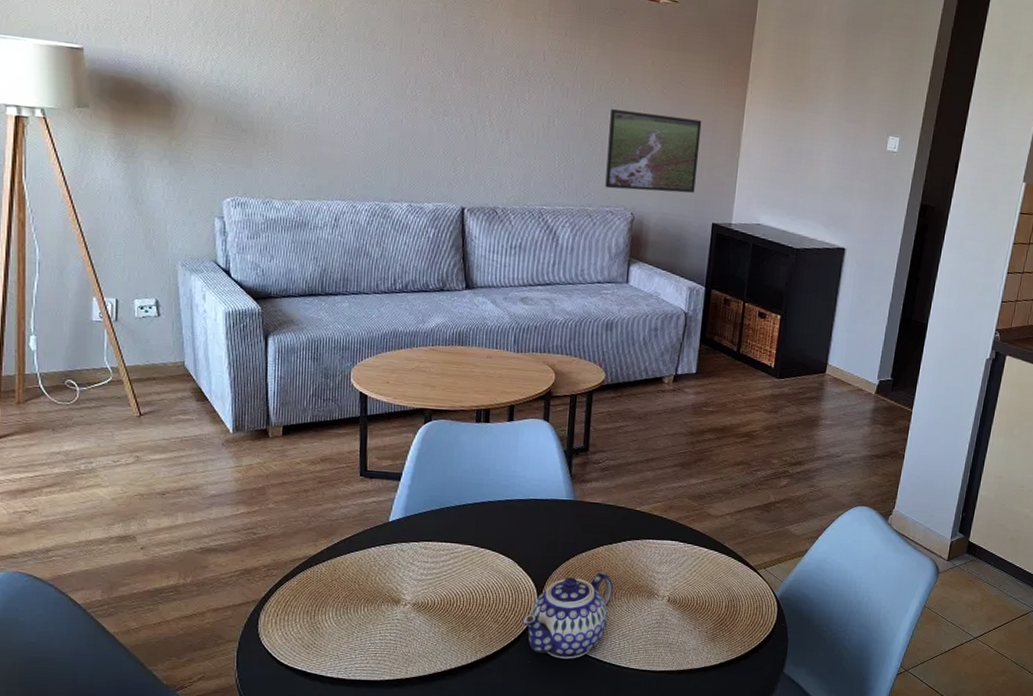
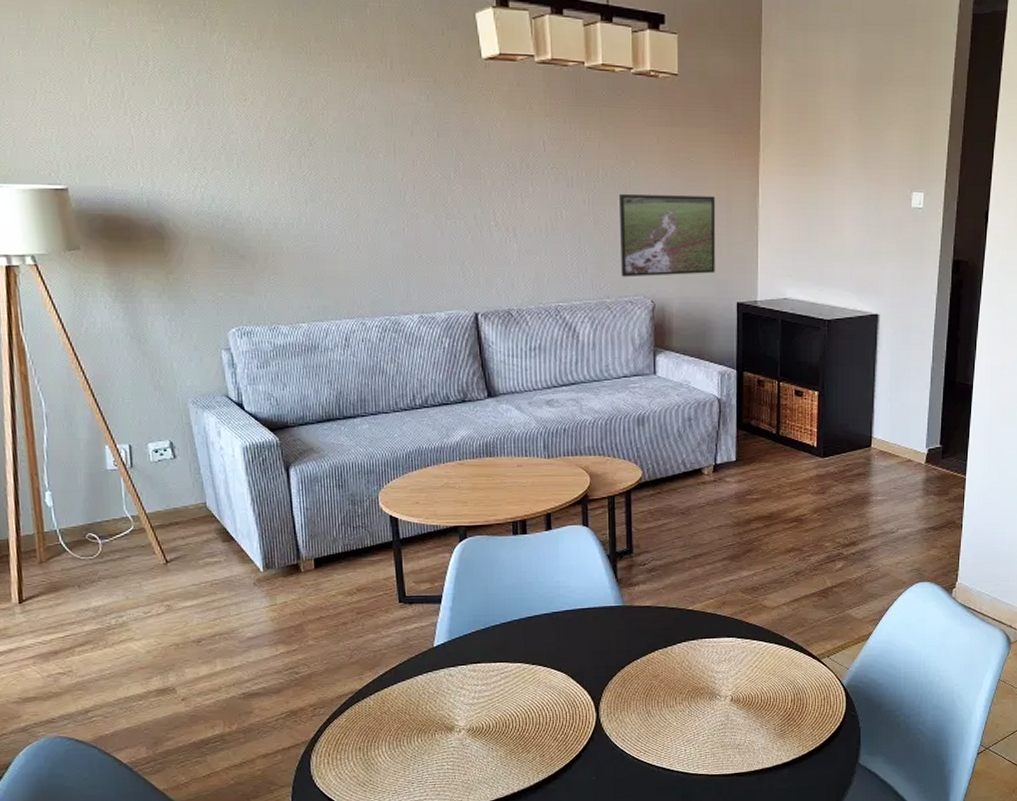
teapot: present [521,573,614,659] -> none [581,678,673,771]

